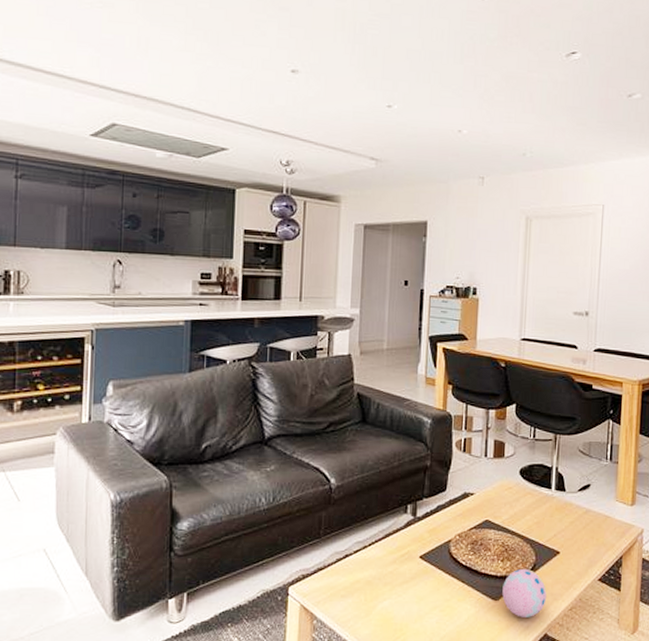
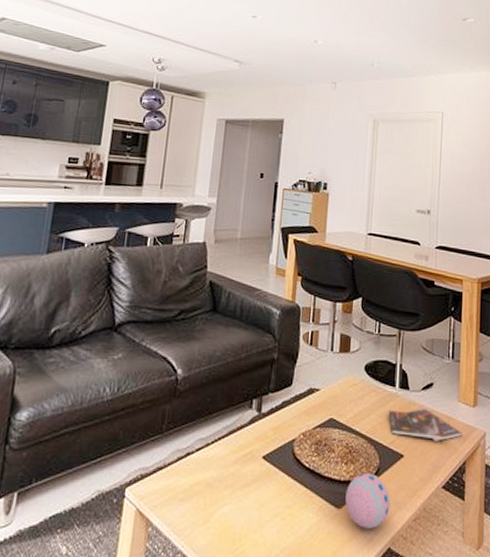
booklet: none [544,509,619,539] -> present [388,409,462,442]

